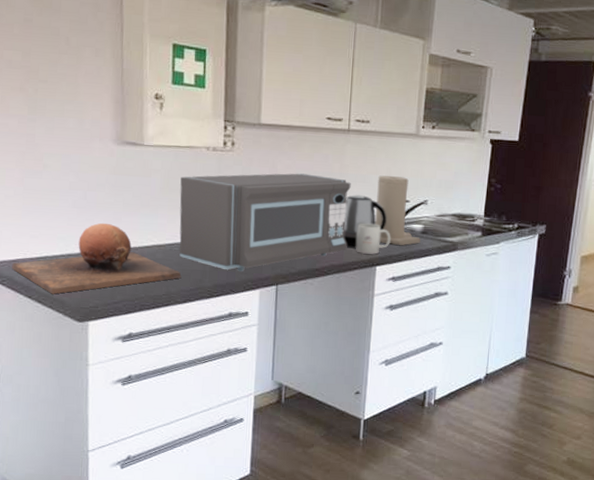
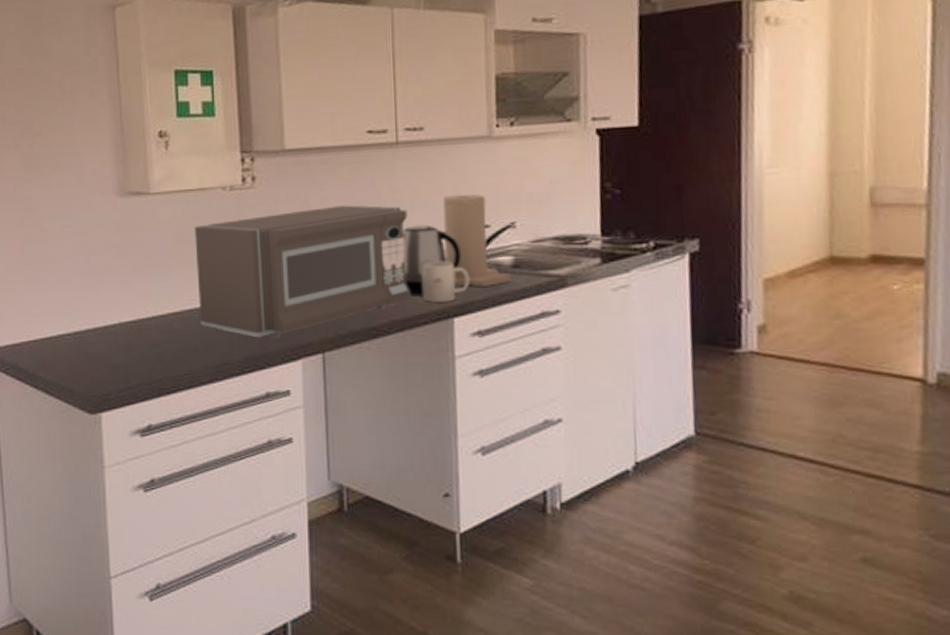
chopping board: present [12,222,182,294] -> none [15,291,205,382]

